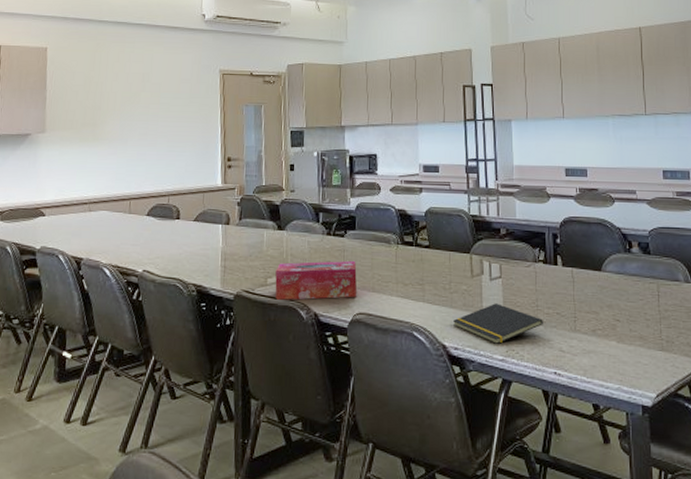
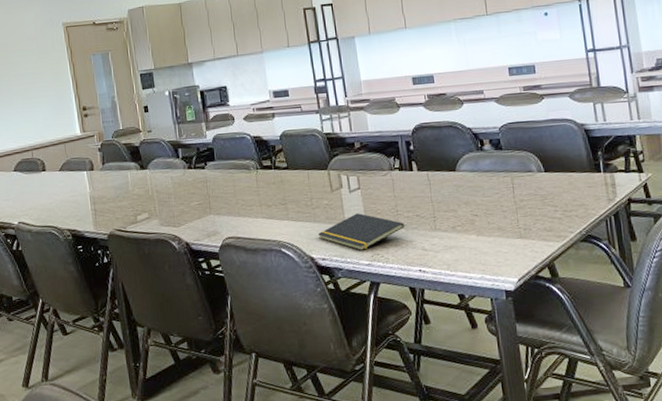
tissue box: present [275,260,358,300] -> none [144,189,225,234]

